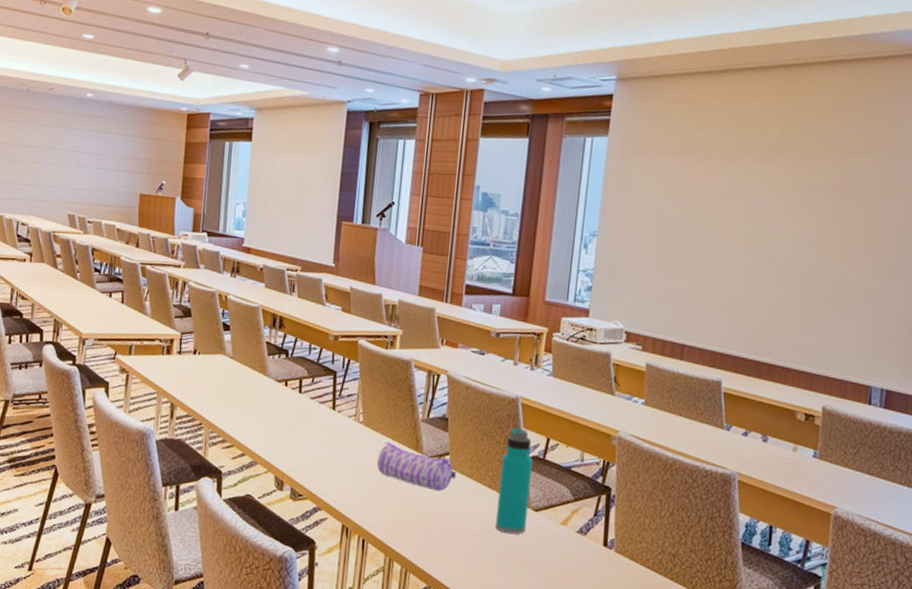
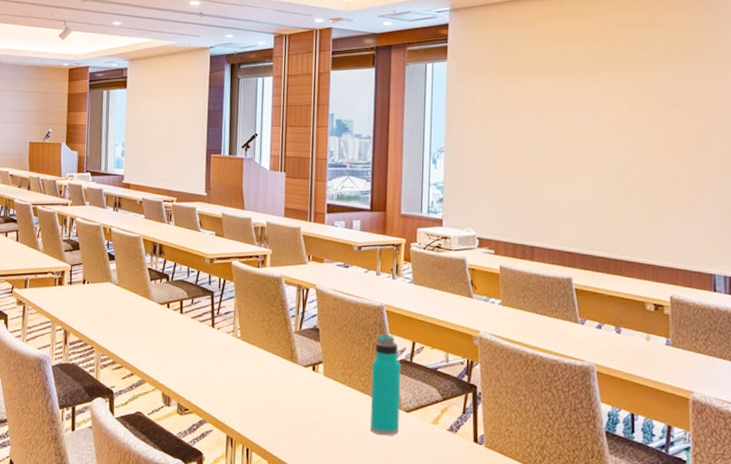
pencil case: present [377,441,456,492] -> none [256,354,330,399]

